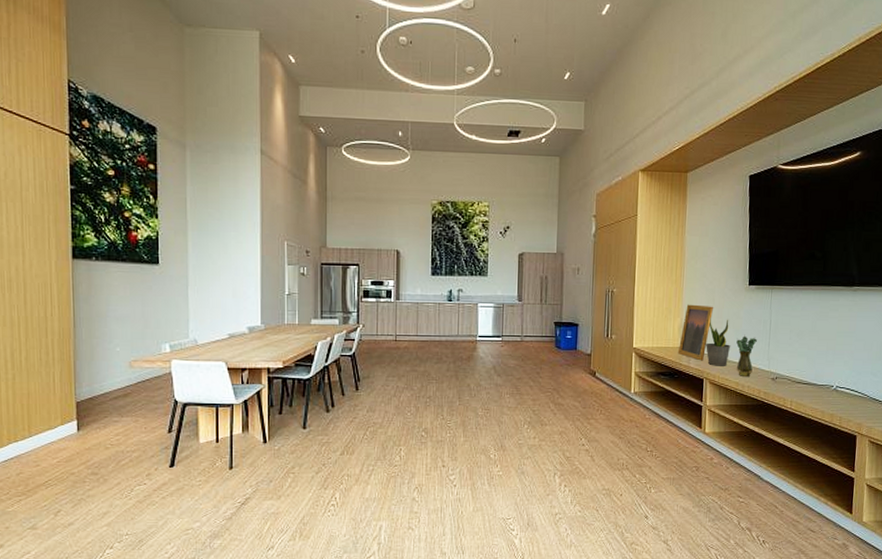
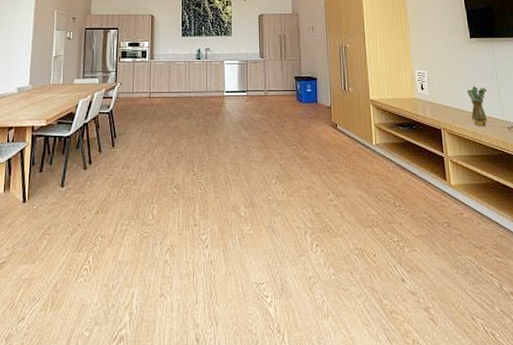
picture frame: present [677,304,714,361] -> none [412,57,441,111]
potted plant: present [706,317,731,366] -> none [438,69,463,116]

